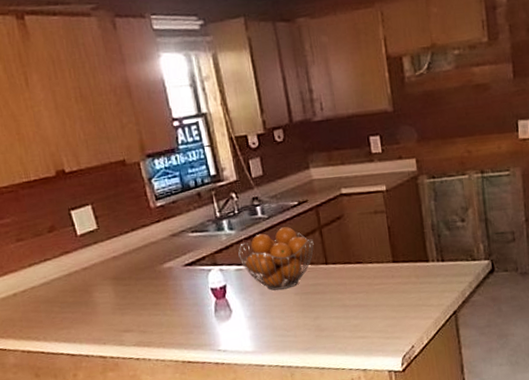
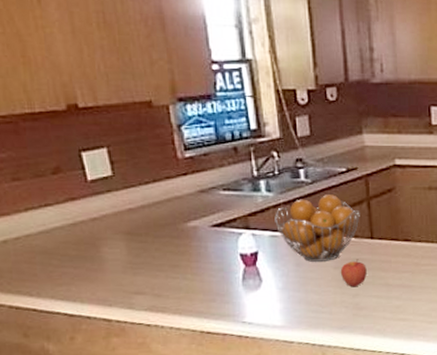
apple: none [300,284,325,311] -> present [340,259,367,287]

